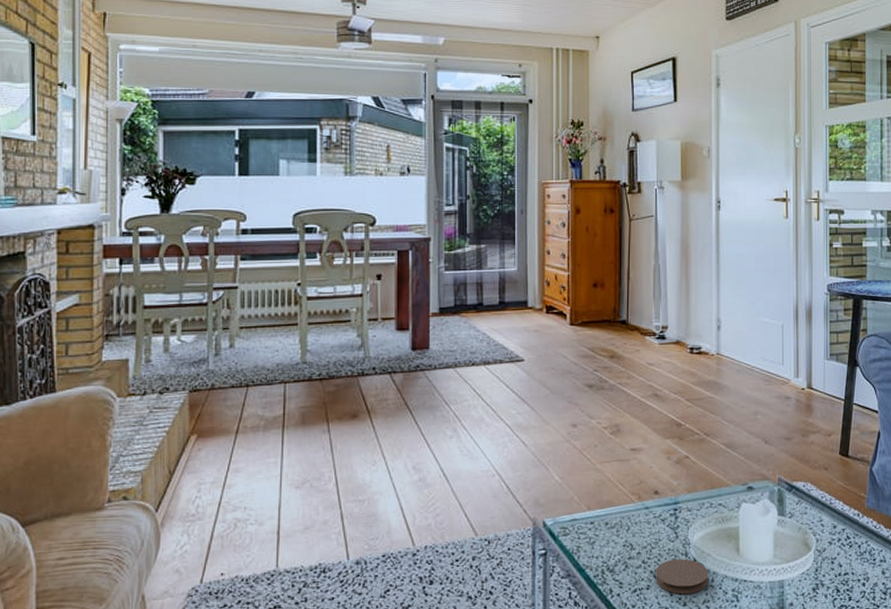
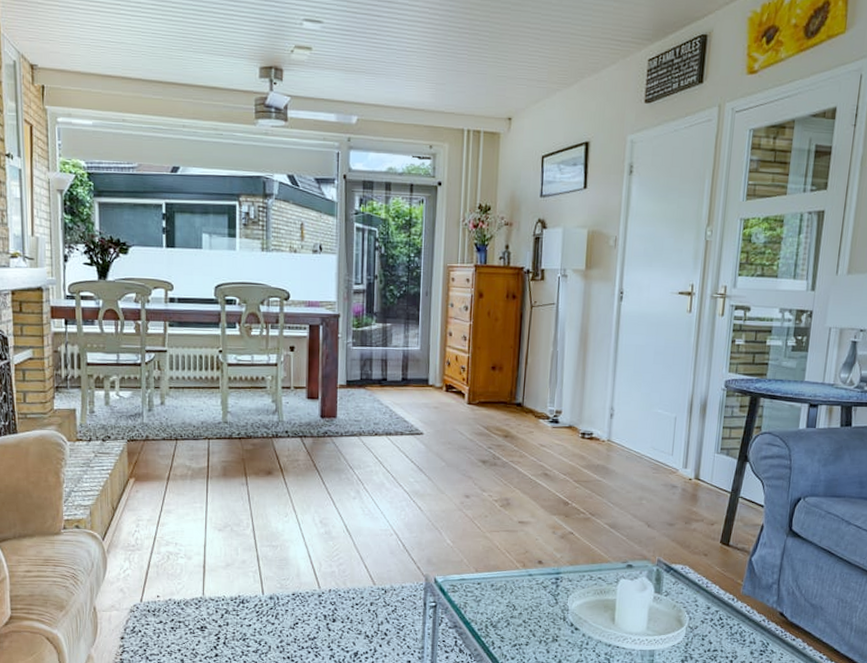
coaster: present [656,558,709,595] -> none [535,622,585,653]

